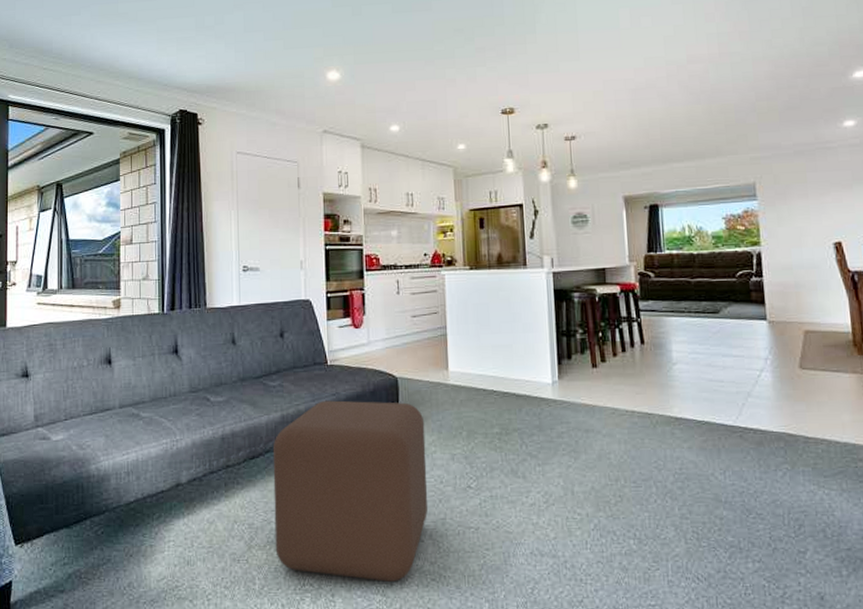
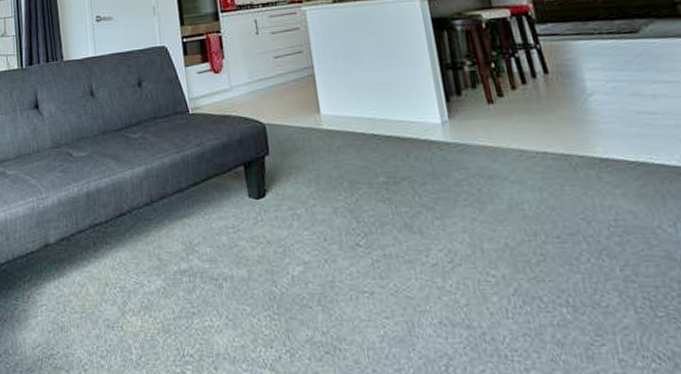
cube: present [272,400,428,582] -> none [139,151,313,354]

